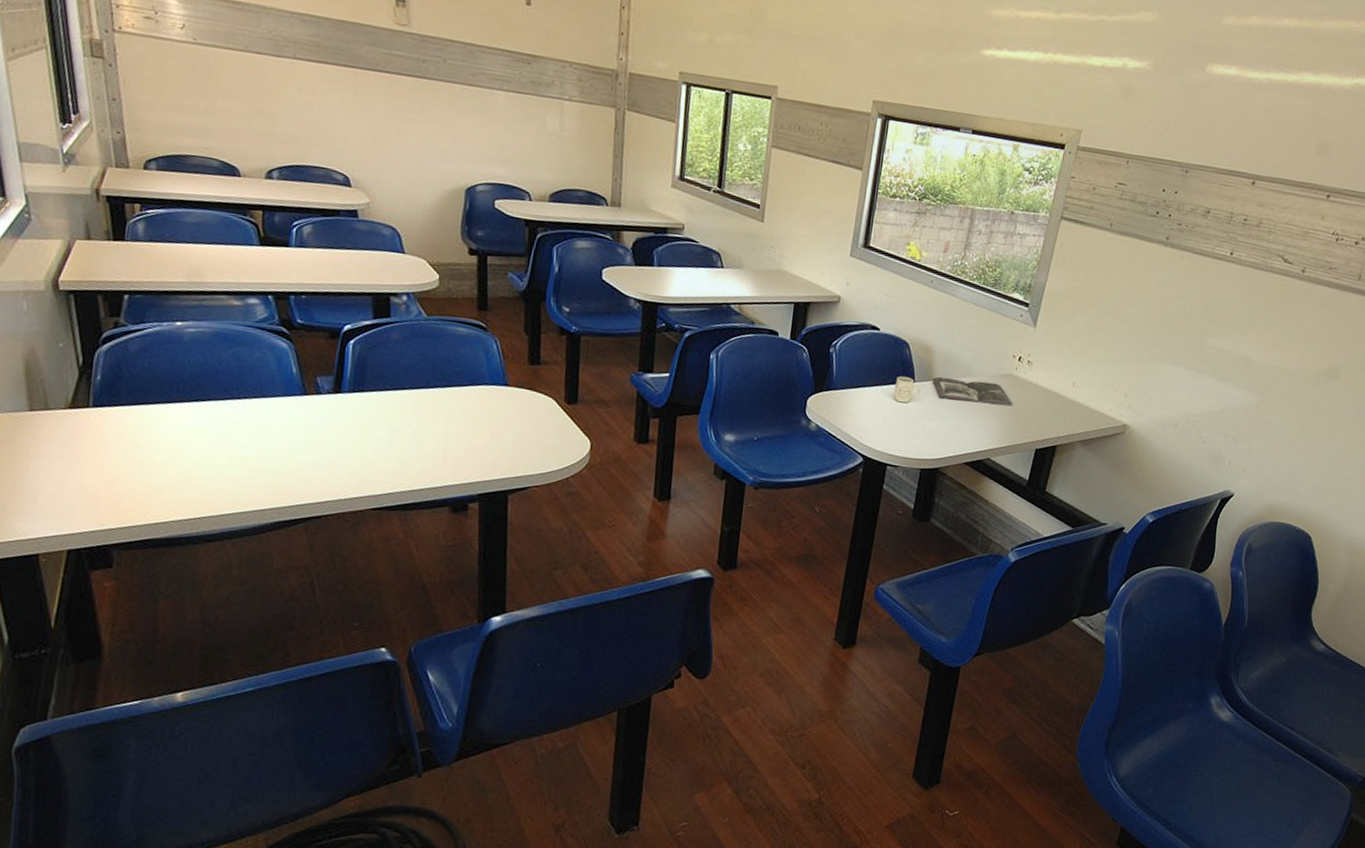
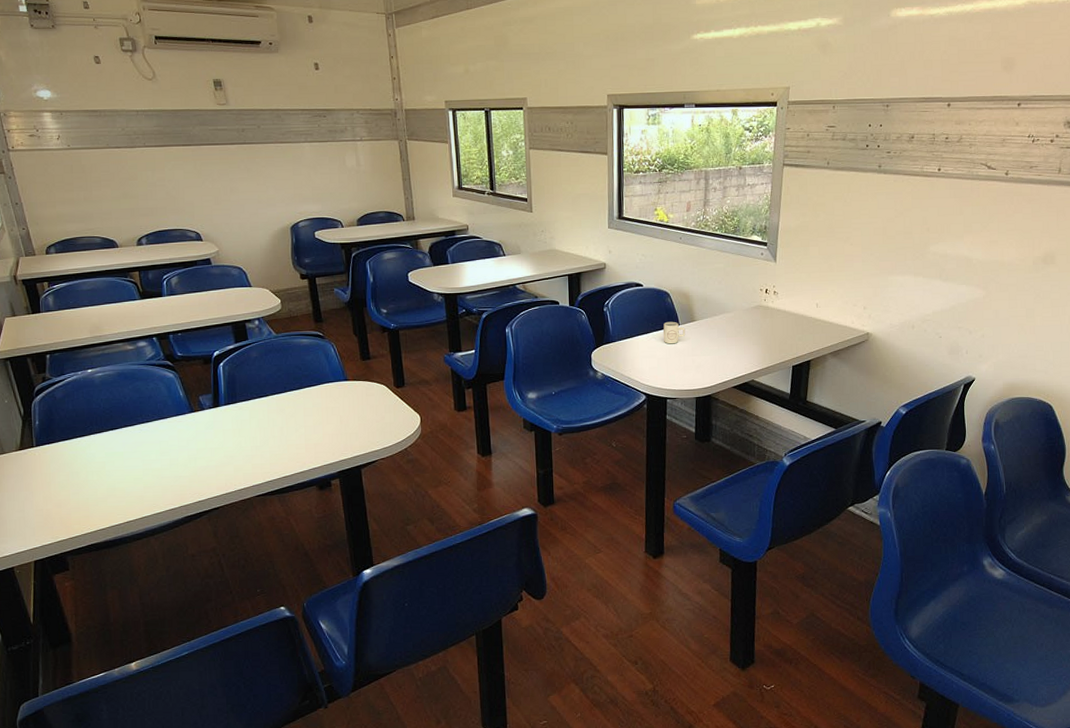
magazine: present [932,377,1013,407] -> none [694,315,766,335]

